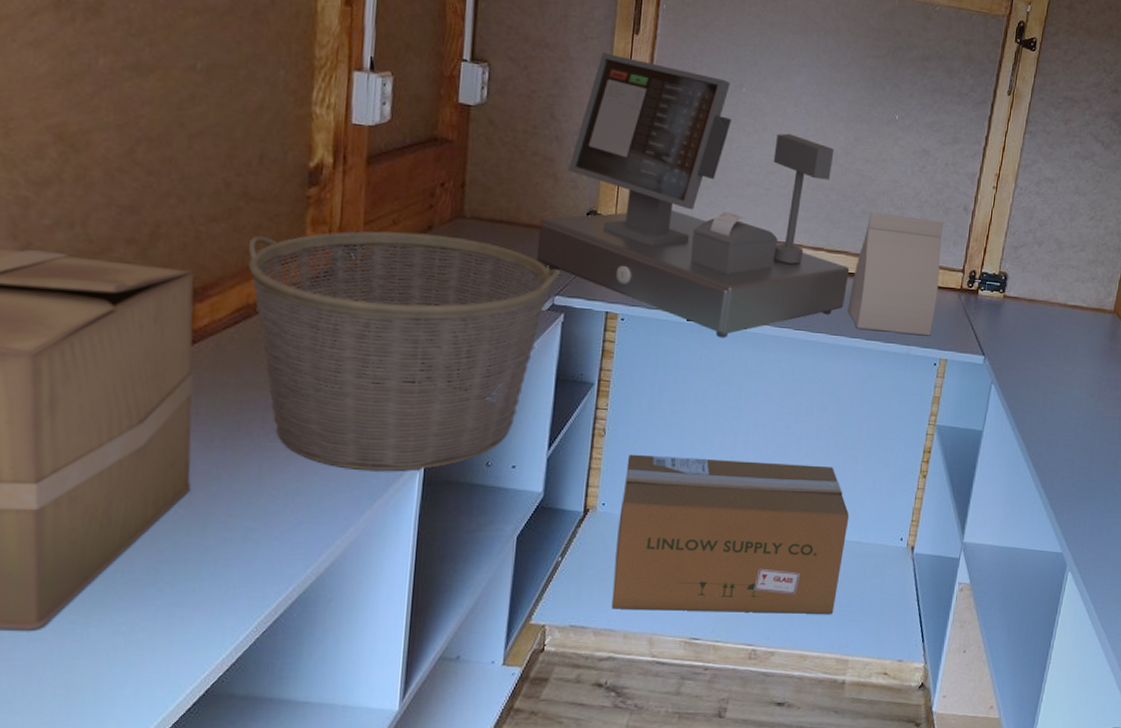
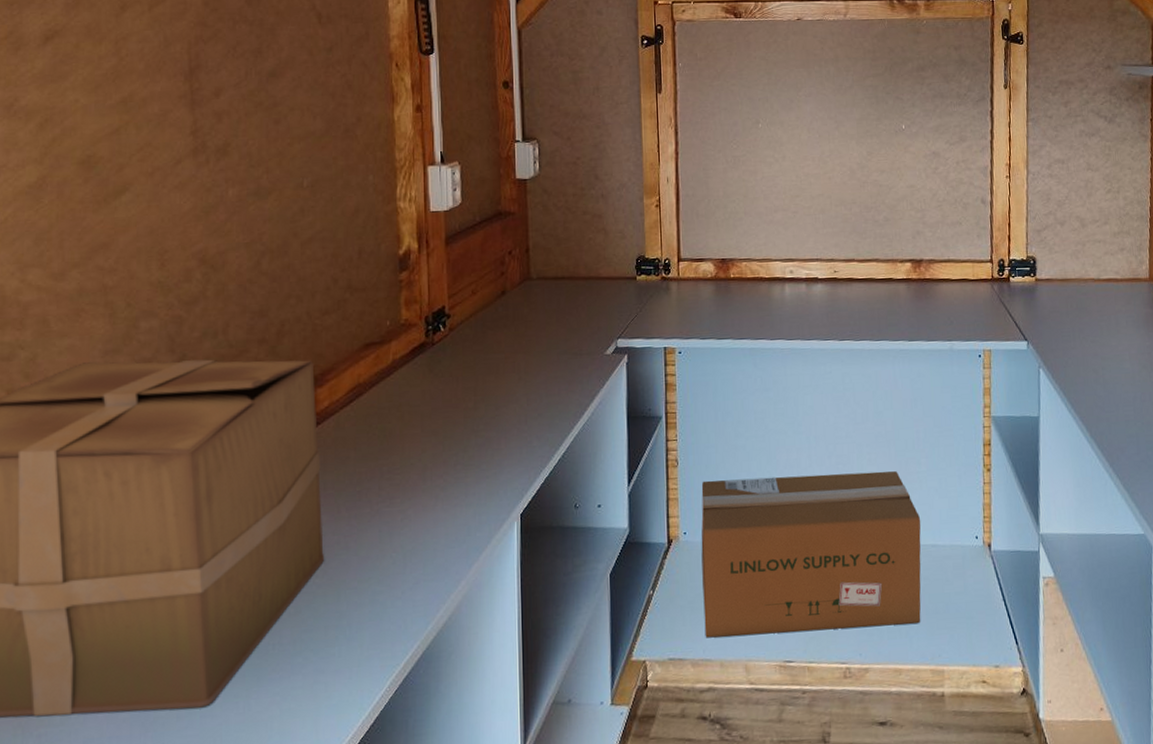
basket: present [248,231,560,471] -> none [355,298,619,525]
cash register: present [537,52,850,338] -> none [597,114,883,358]
paper bag: present [847,212,944,336] -> none [886,216,971,331]

